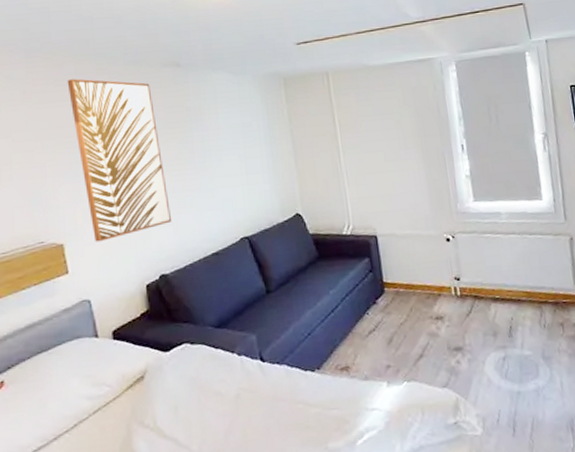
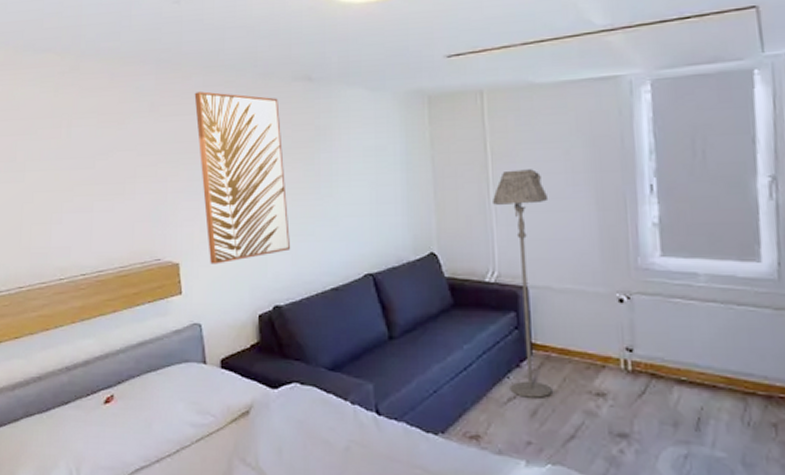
floor lamp: none [343,137,403,329] -> present [493,169,552,398]

